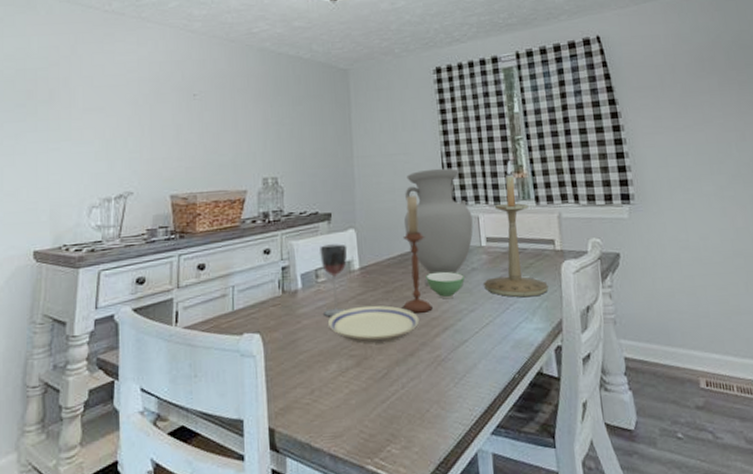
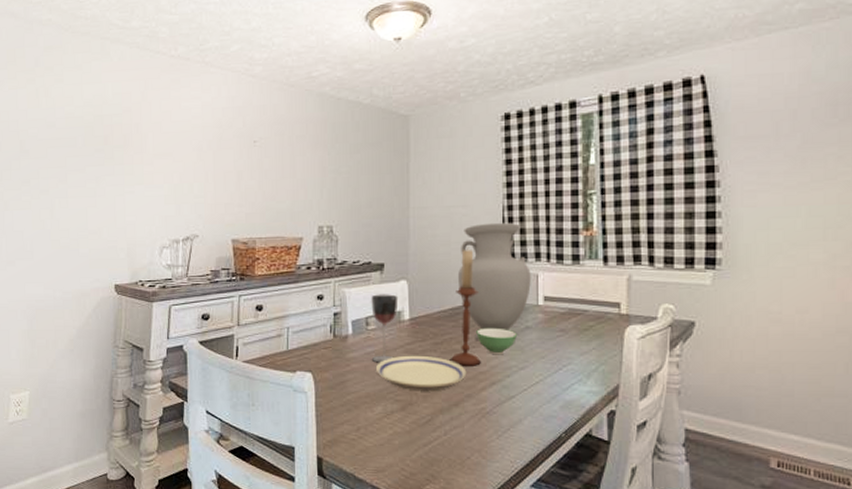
candlestick: present [483,161,548,298] -> none [536,217,608,360]

